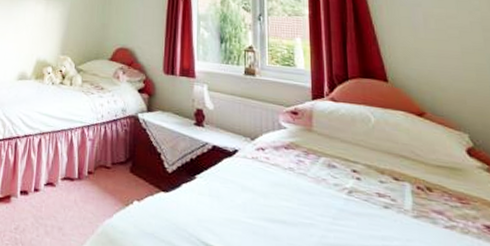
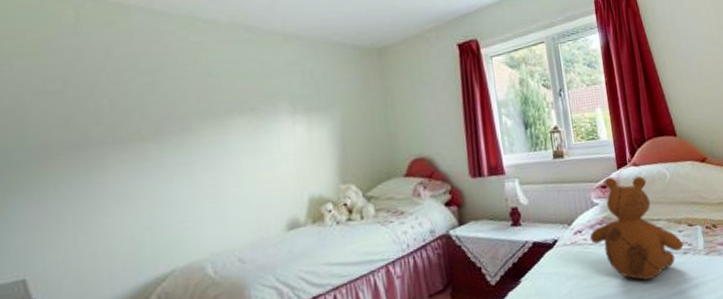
teddy bear: none [272,105,385,222] -> present [589,176,684,281]

